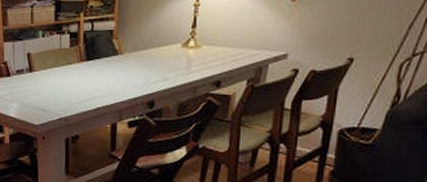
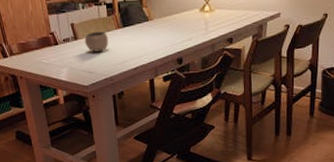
bowl: none [40,63,69,87] -> present [84,31,109,52]

